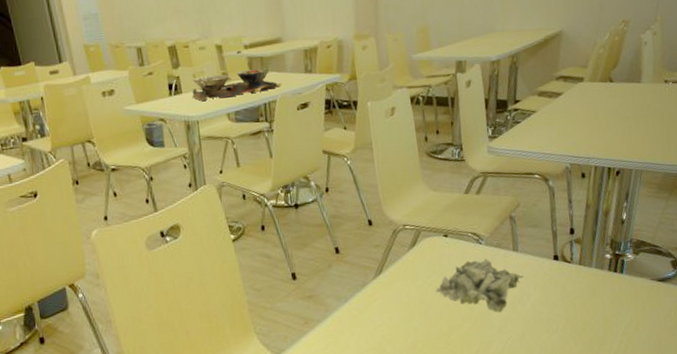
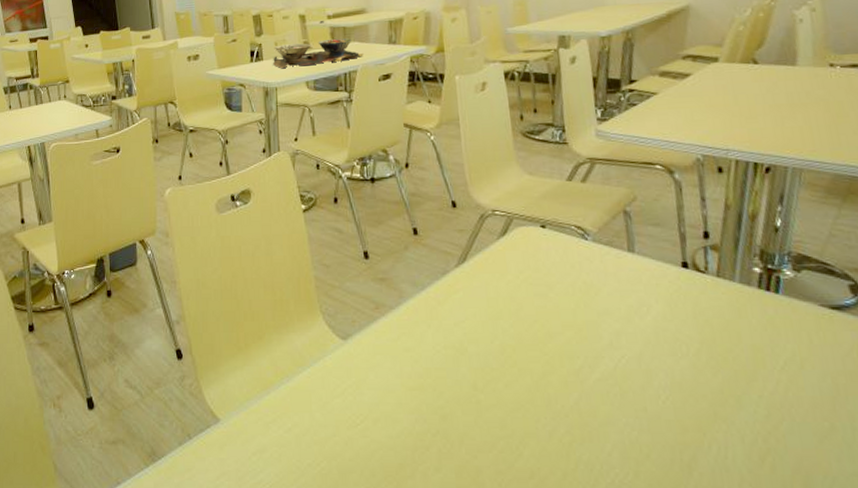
crumpled paper: present [436,259,523,312] -> none [530,258,642,323]

